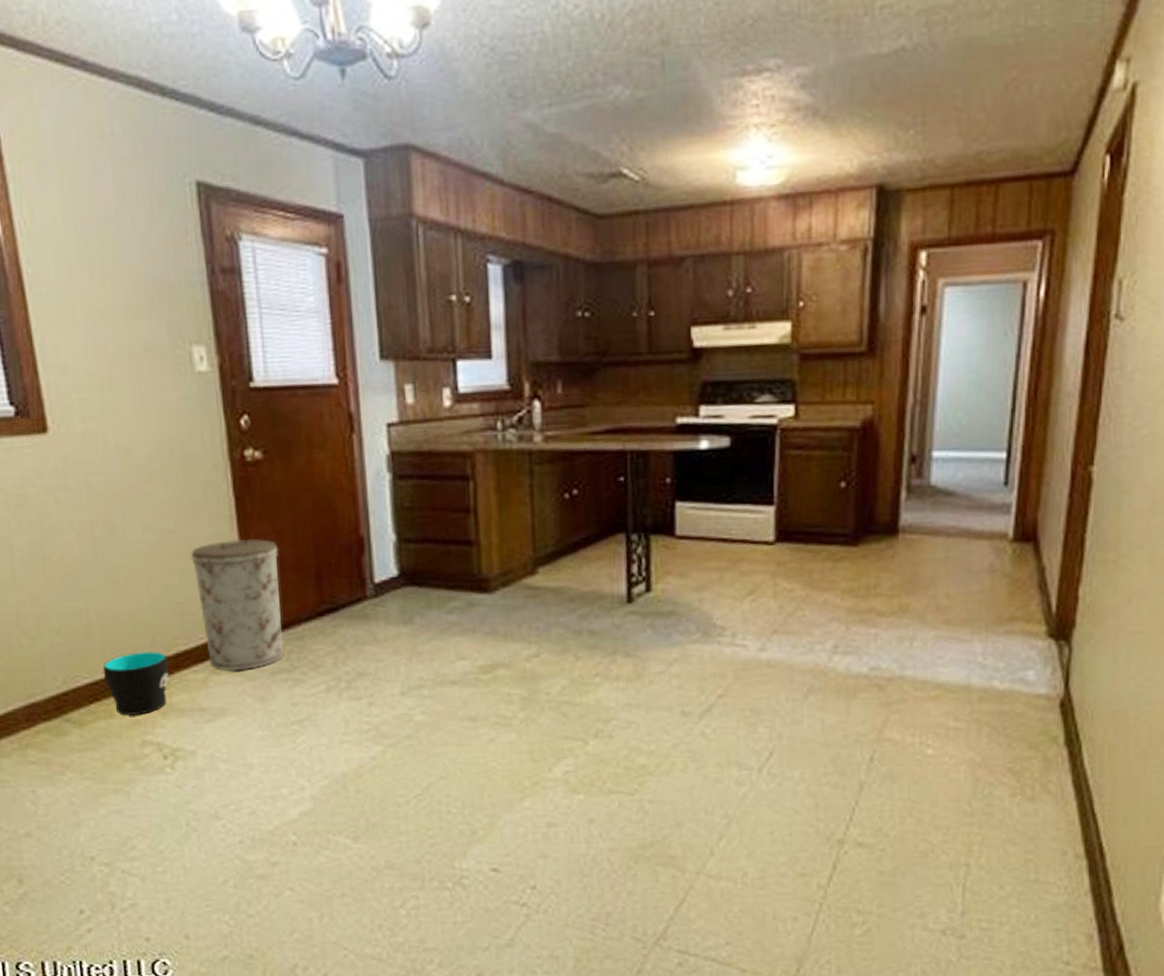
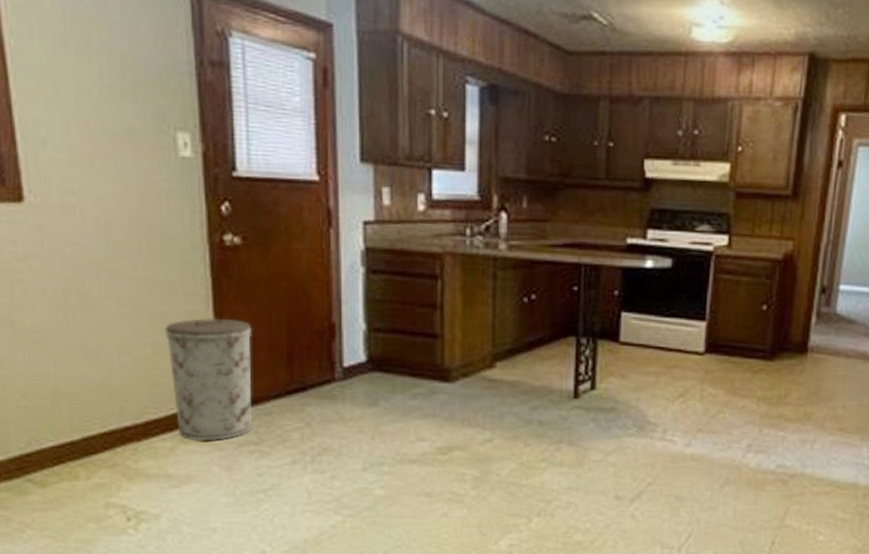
cup sleeve: present [102,650,169,715] -> none [69,418,137,478]

